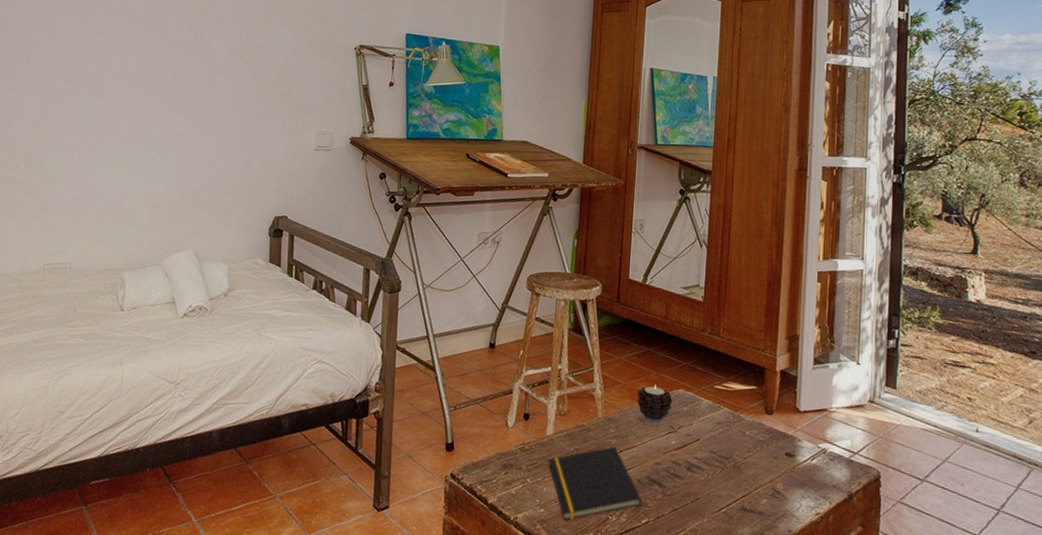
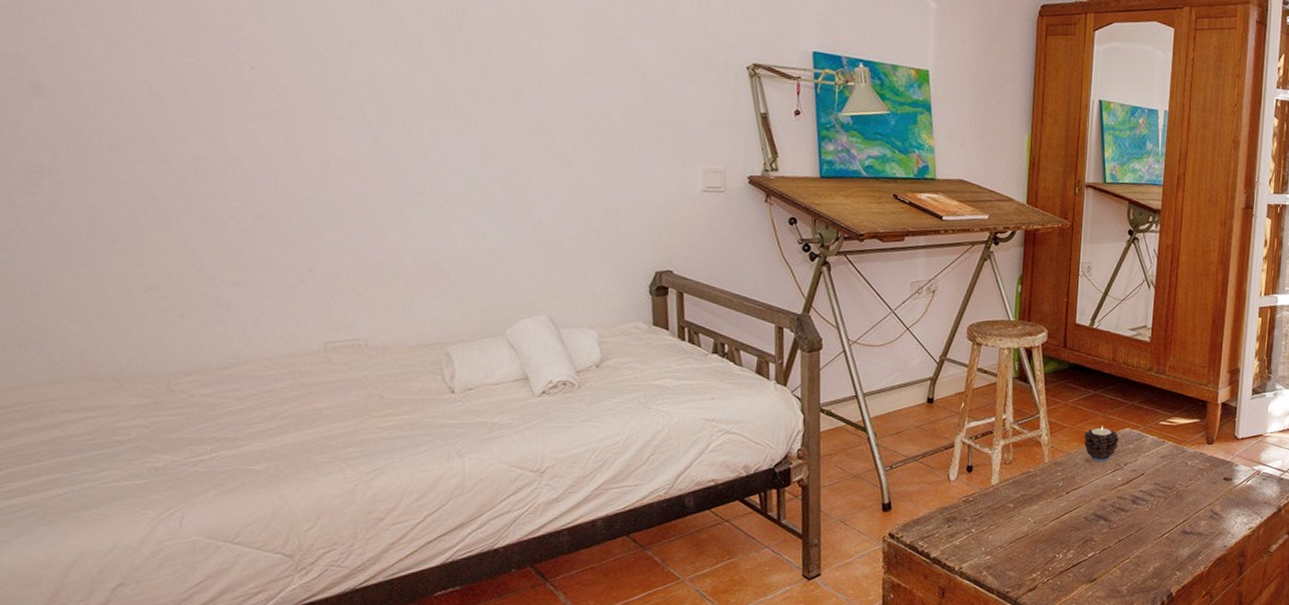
notepad: present [548,446,643,521] -> none [994,488,1089,564]

